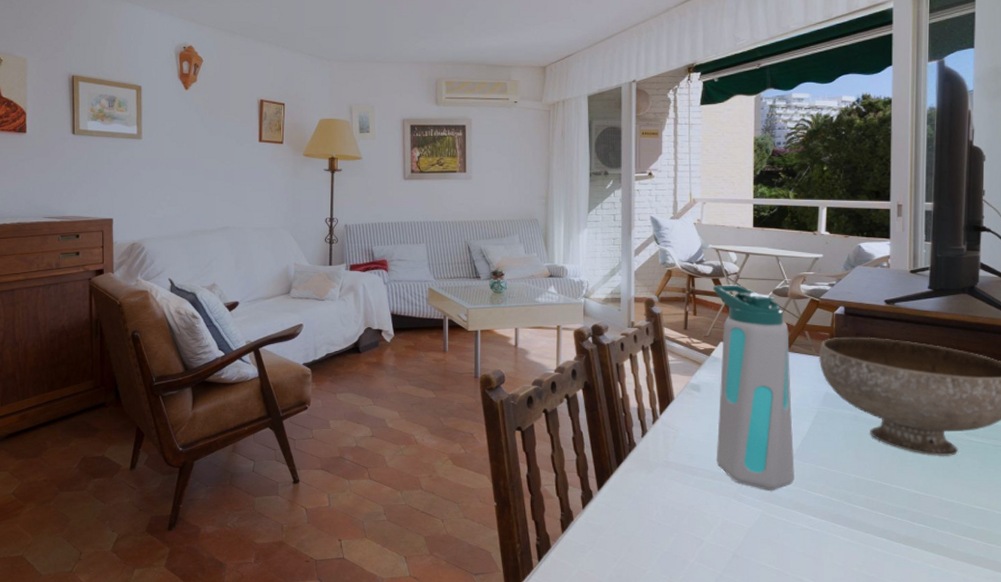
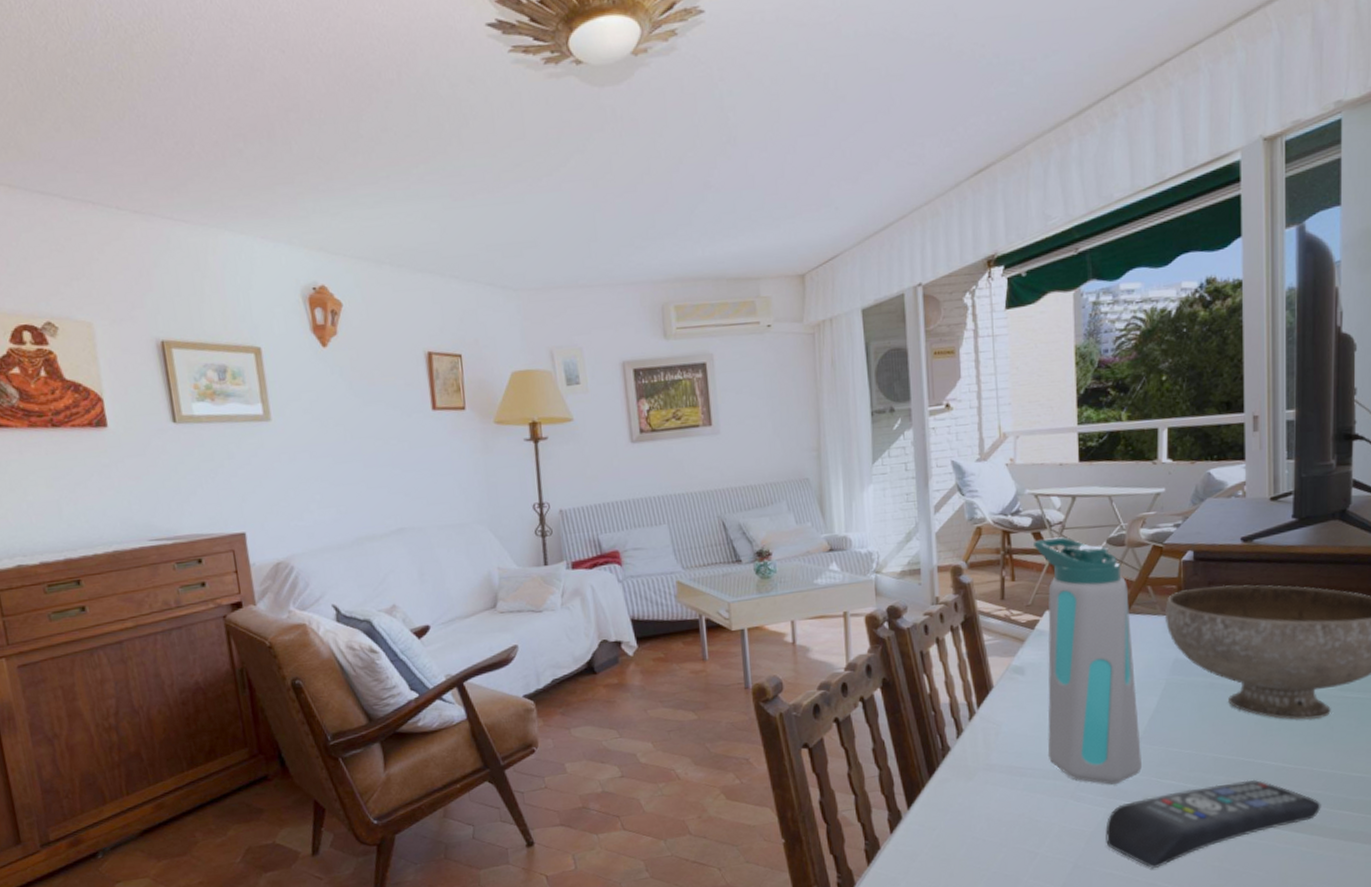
remote control: none [761,501,948,567] -> present [1105,779,1321,869]

